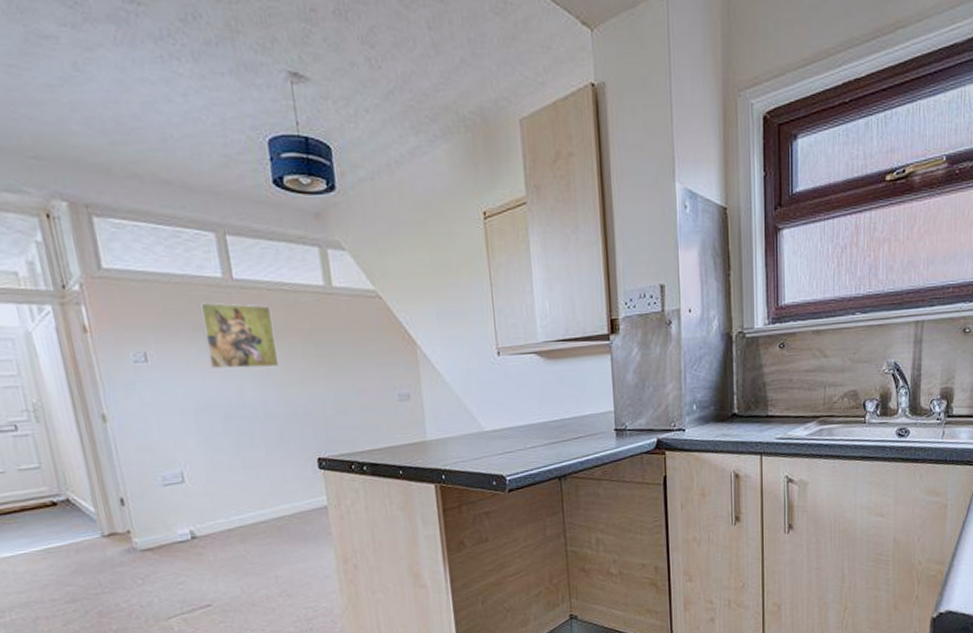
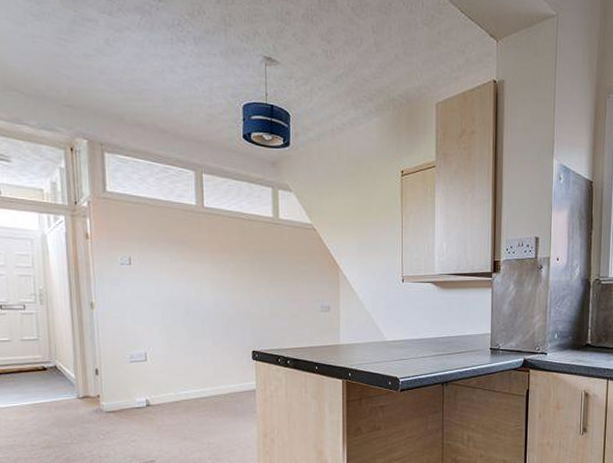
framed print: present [199,302,279,369] -> none [175,223,231,277]

